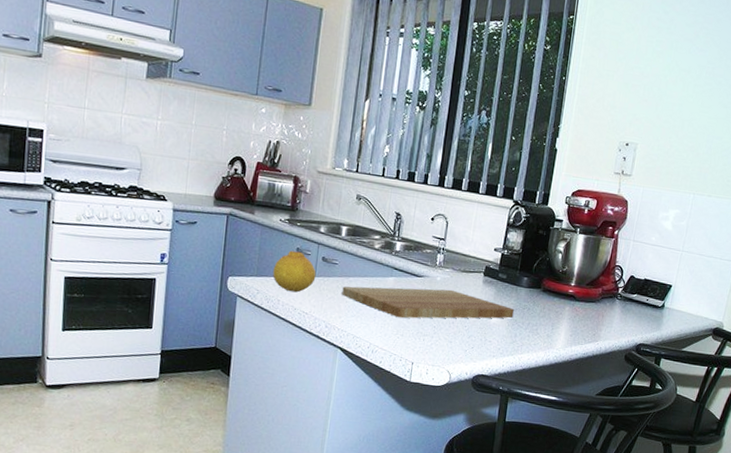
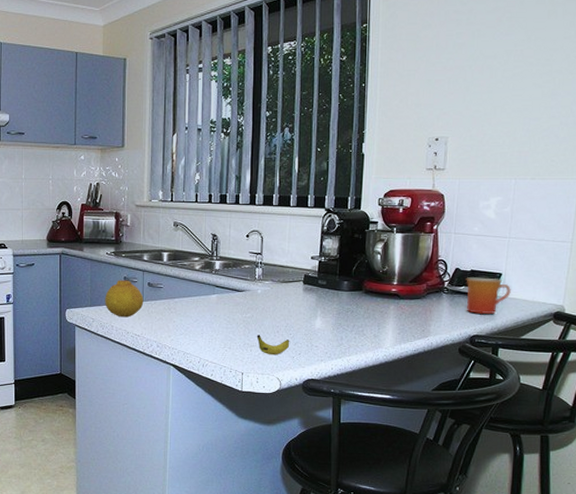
cutting board: present [342,286,514,319] -> none [169,300,338,332]
banana: none [431,324,464,347] -> present [256,335,290,355]
mug: none [636,286,679,324] -> present [466,277,511,315]

